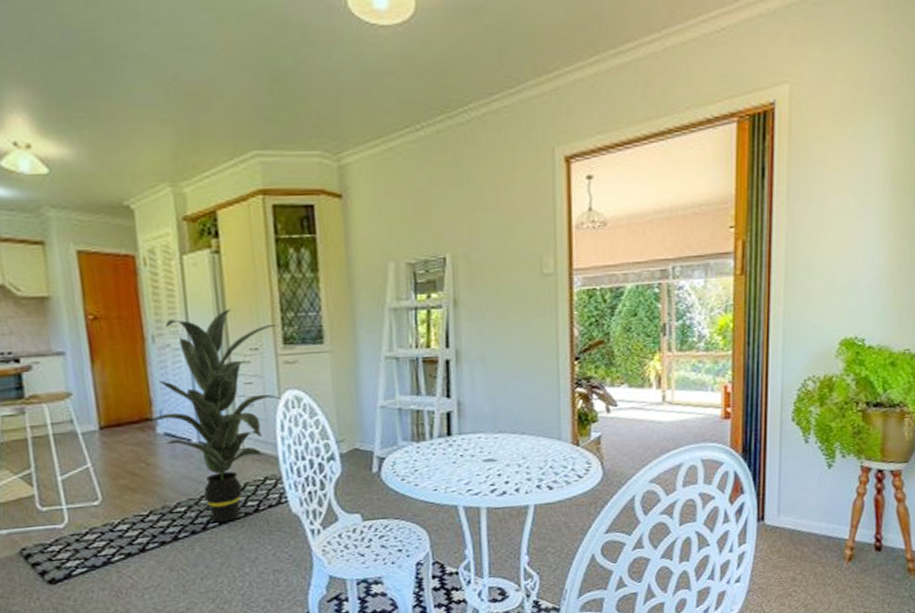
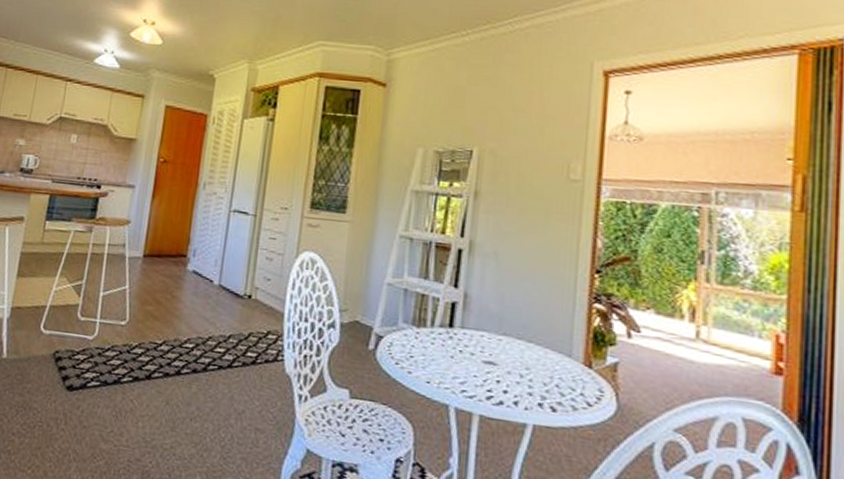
indoor plant: present [141,308,282,523] -> none [176,169,310,368]

